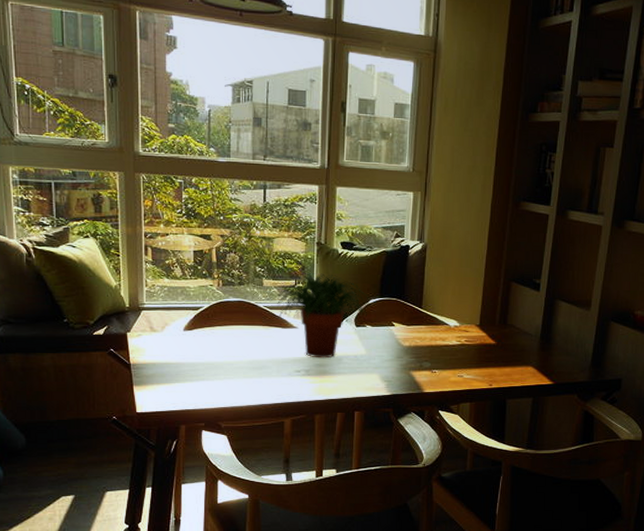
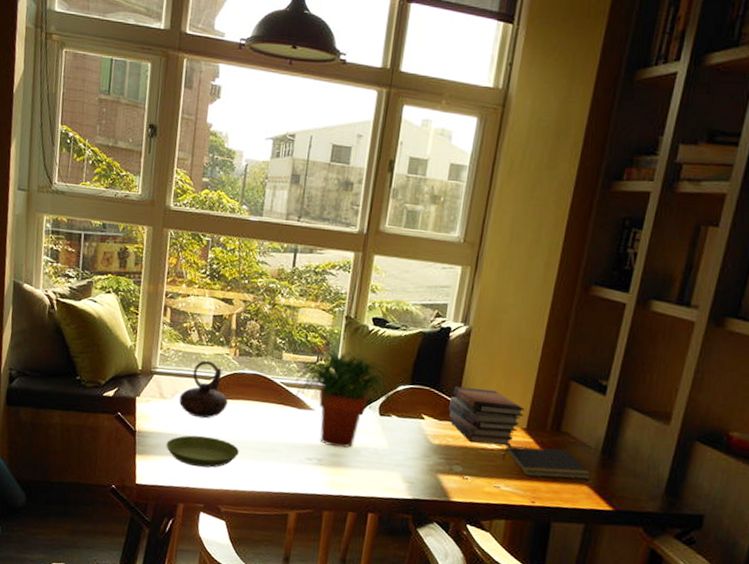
saucer: none [162,362,232,391] -> present [166,435,239,468]
teapot: none [170,292,217,346] -> present [179,360,228,419]
book stack: none [414,295,477,341] -> present [449,386,525,447]
notepad: none [463,339,534,364] -> present [503,445,591,479]

